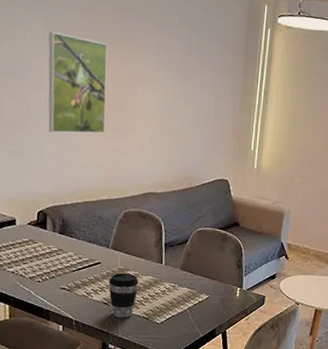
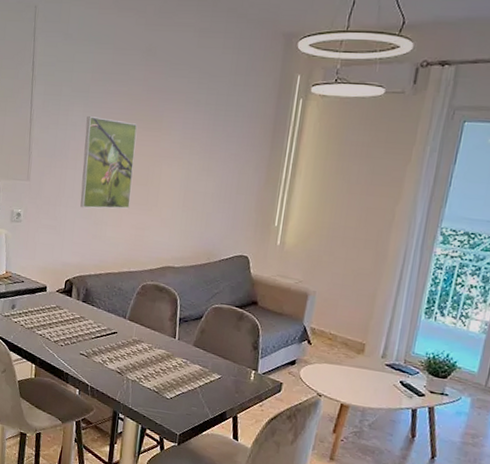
coffee cup: present [109,272,139,318] -> none [123,343,152,389]

